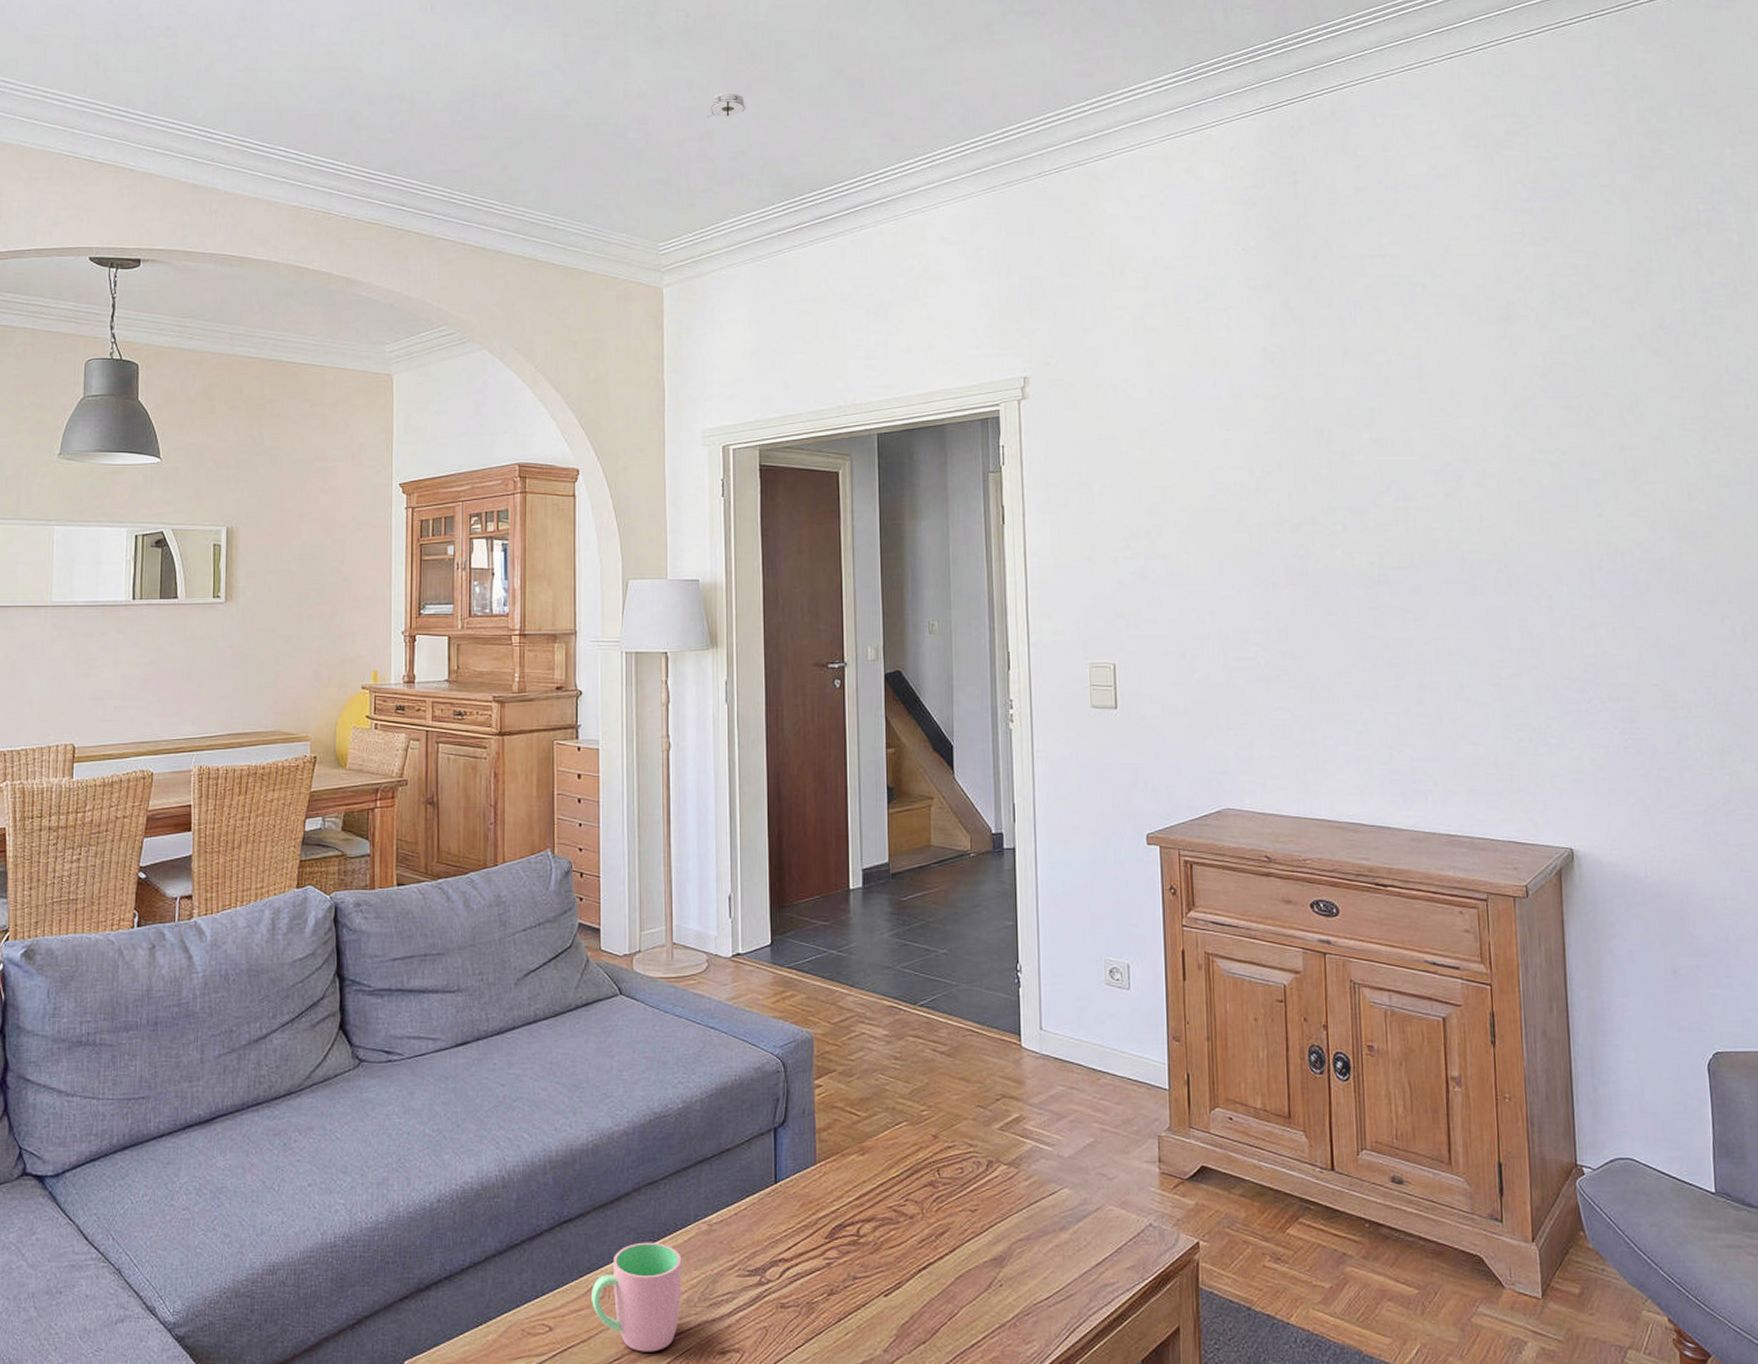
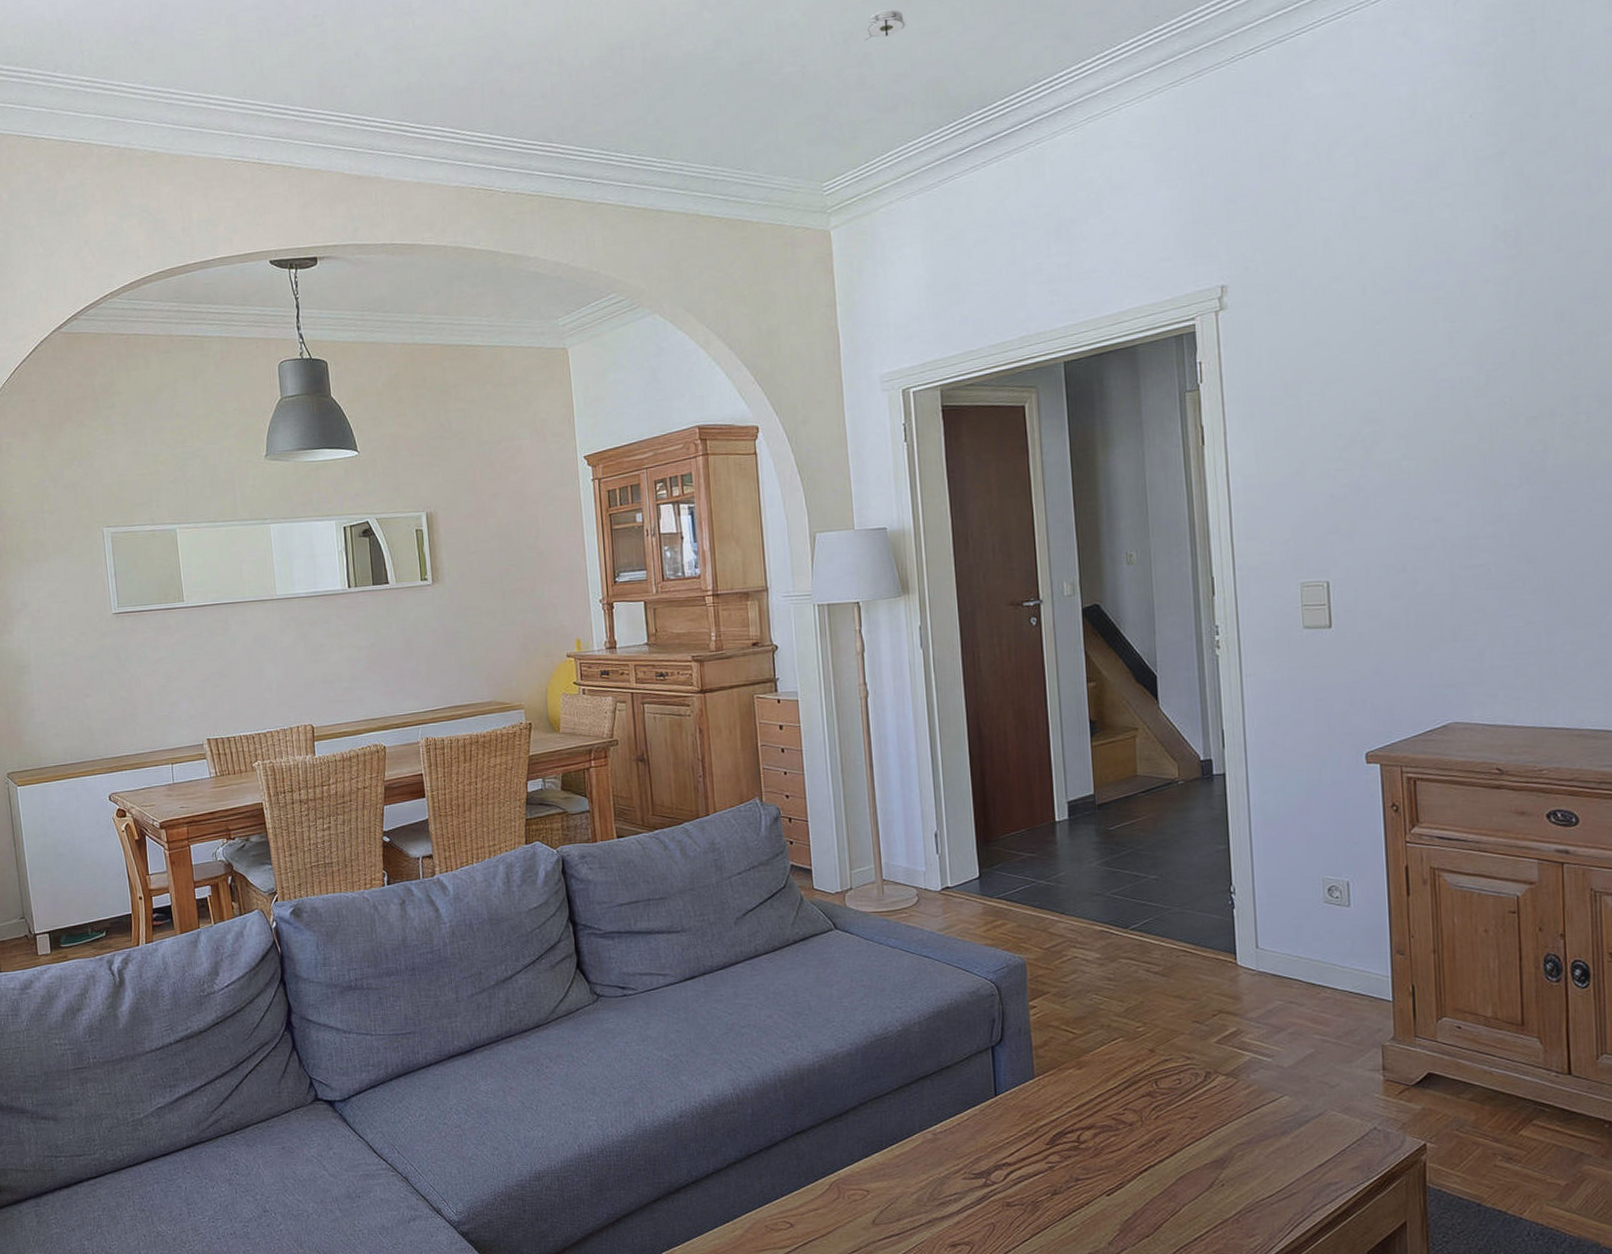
cup: present [592,1242,682,1352] -> none [827,1149,911,1245]

